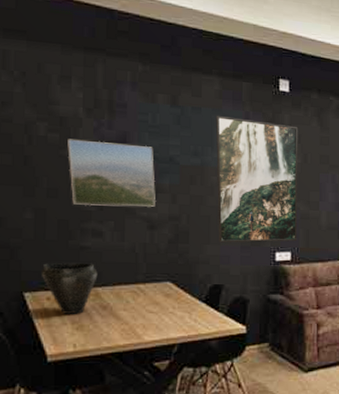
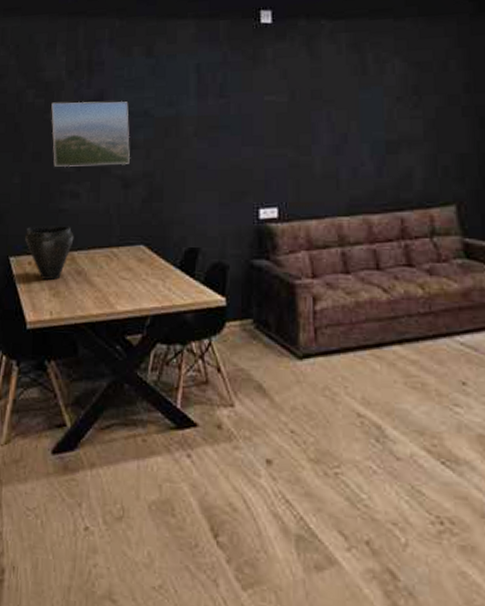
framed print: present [215,115,299,243] -> none [191,59,285,200]

